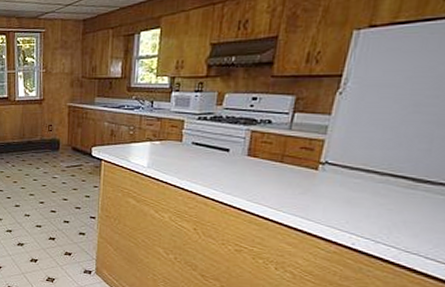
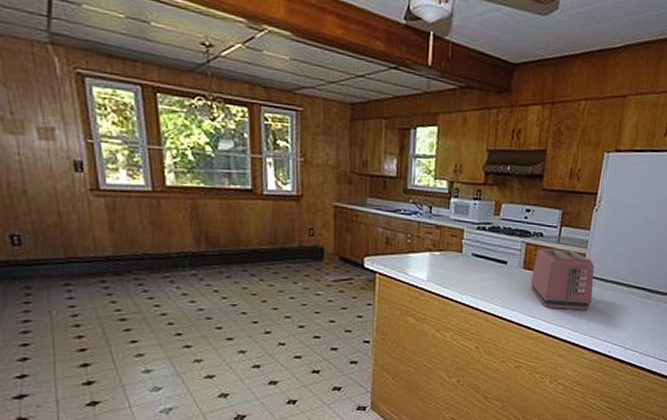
toaster: none [255,135,336,198] -> present [530,248,595,310]

